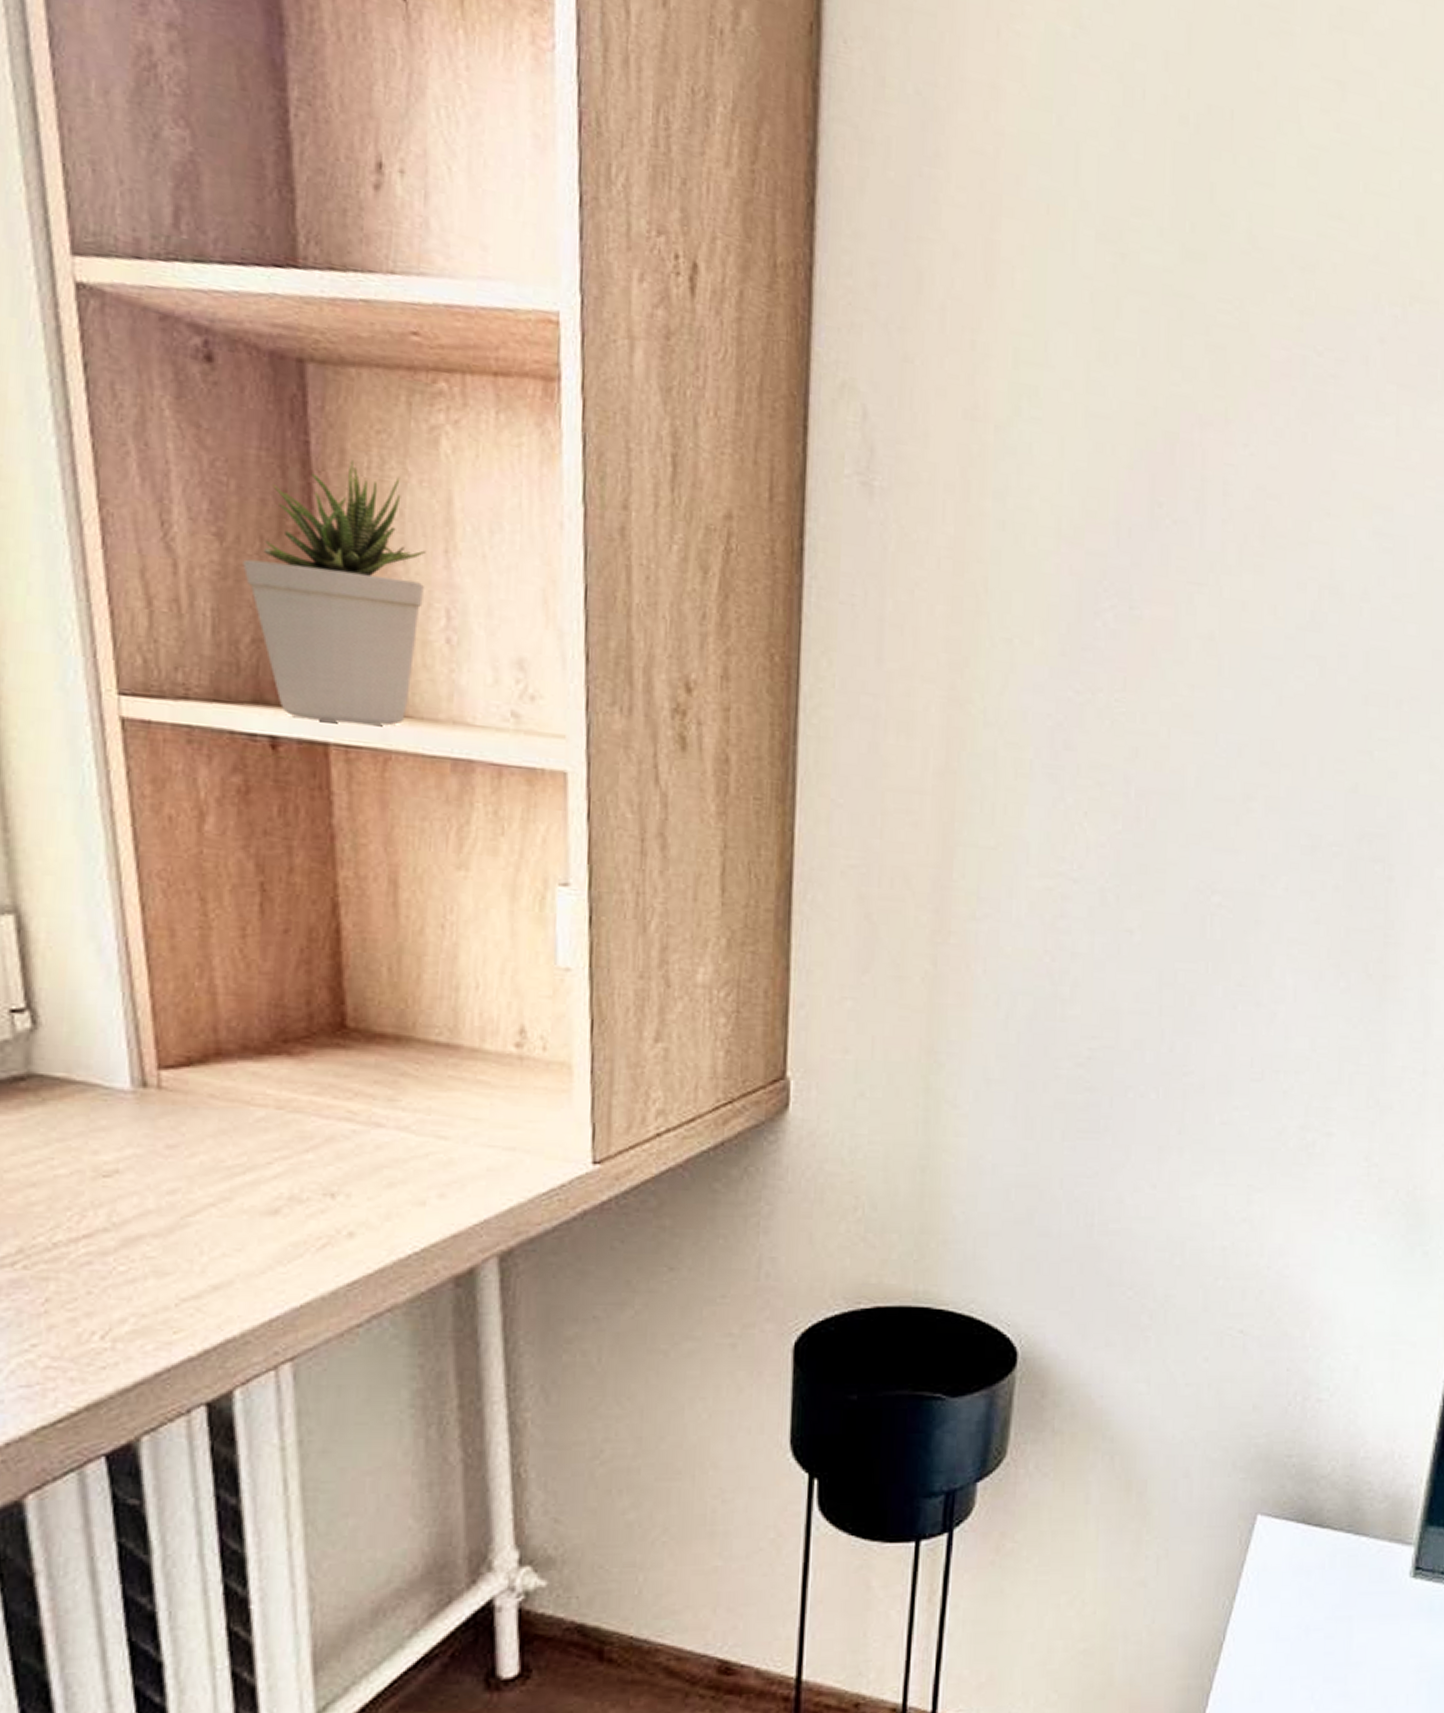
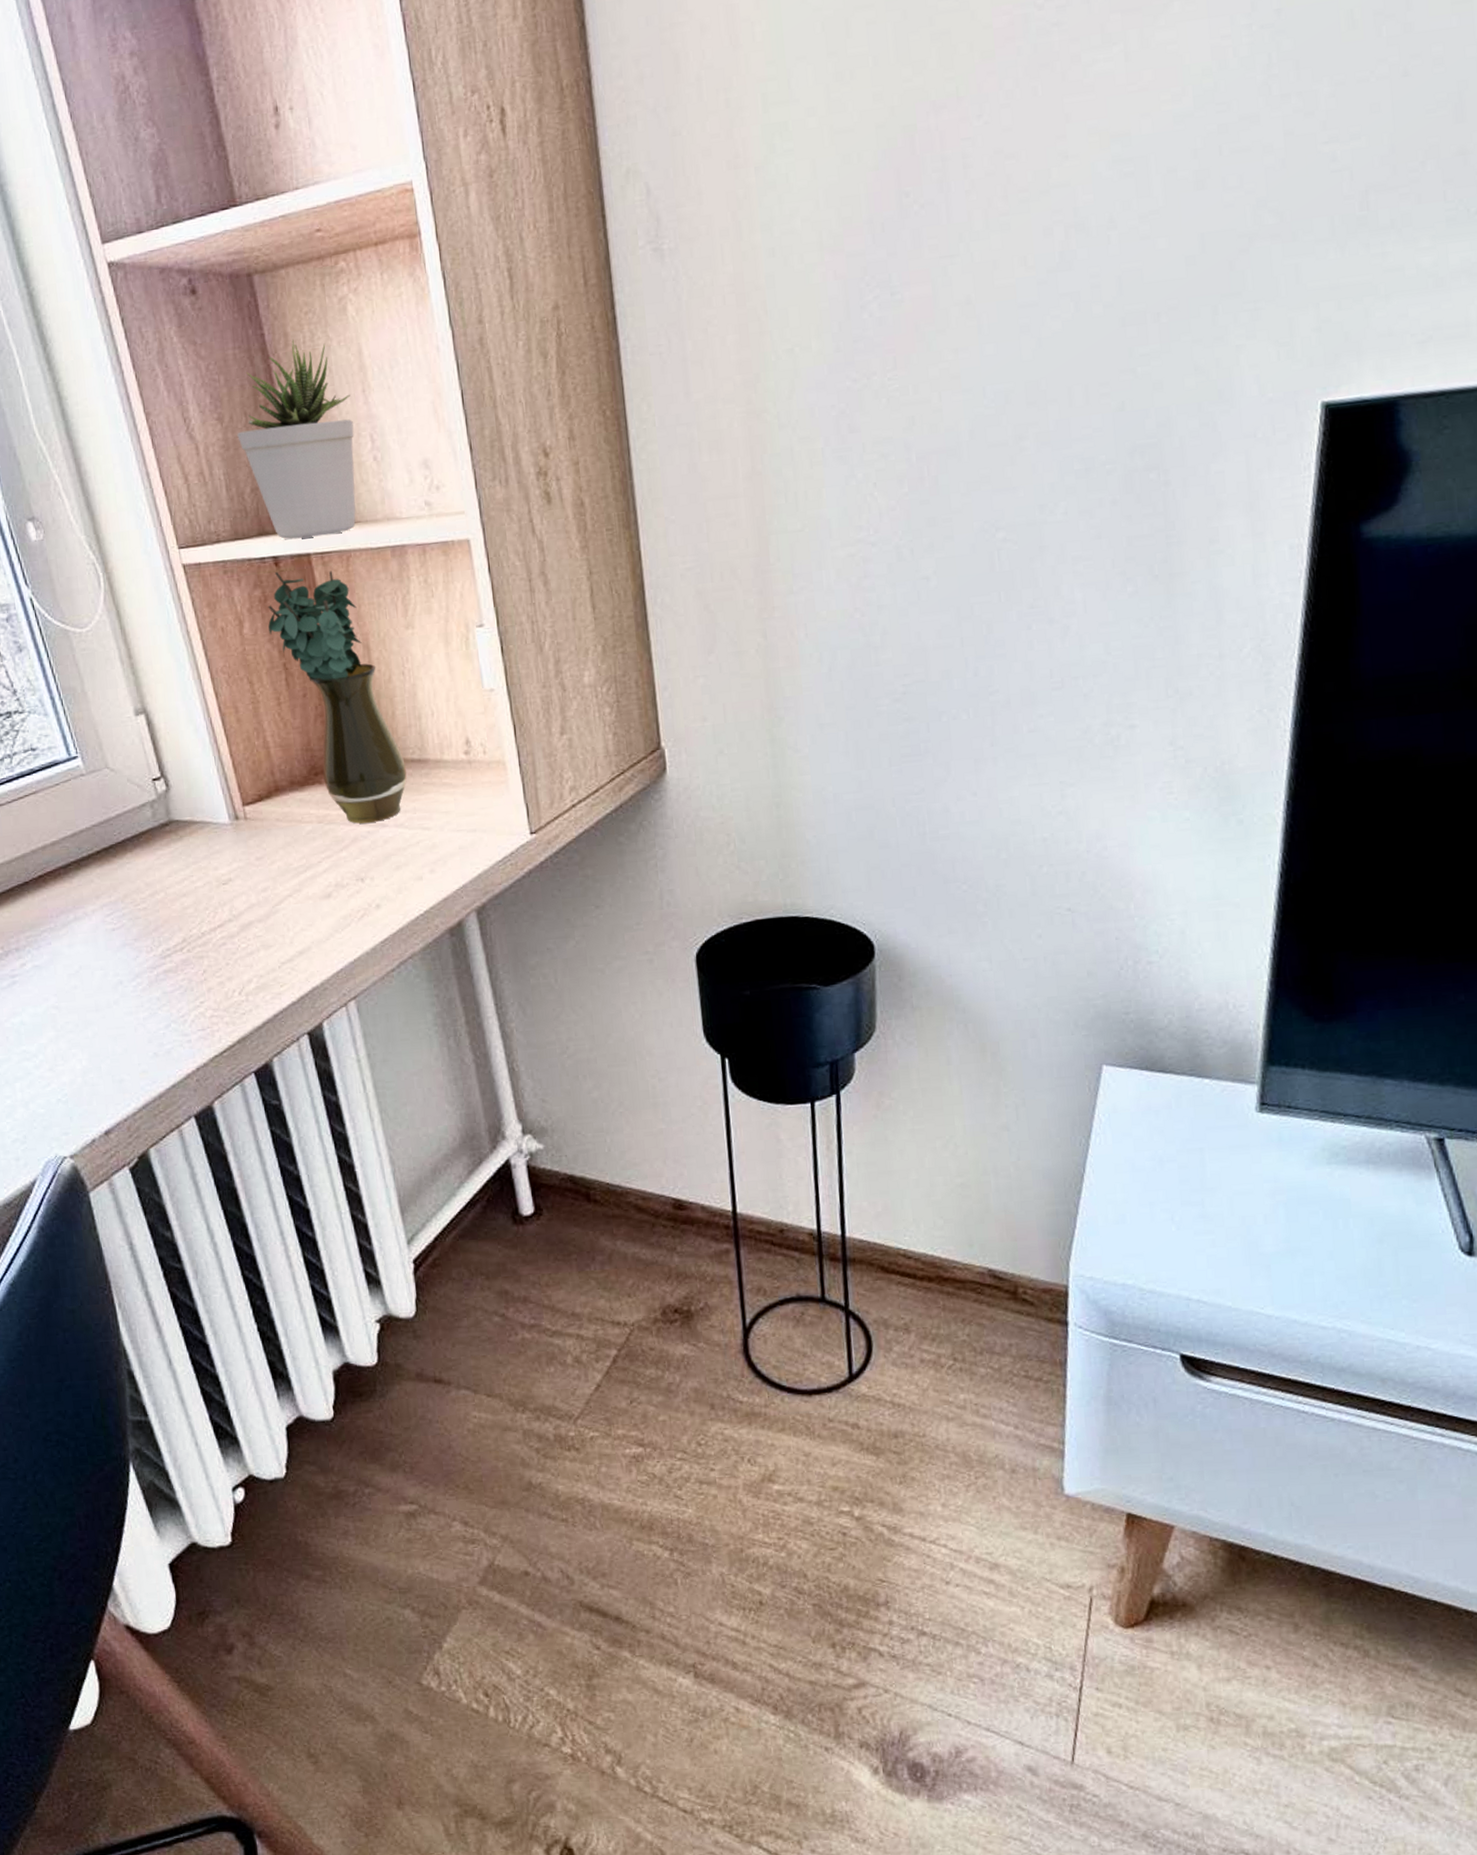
vase: none [245,756,426,1119] -> present [268,571,407,824]

